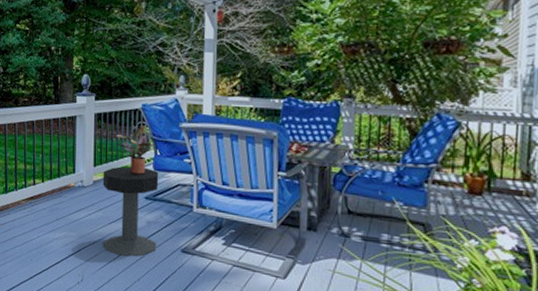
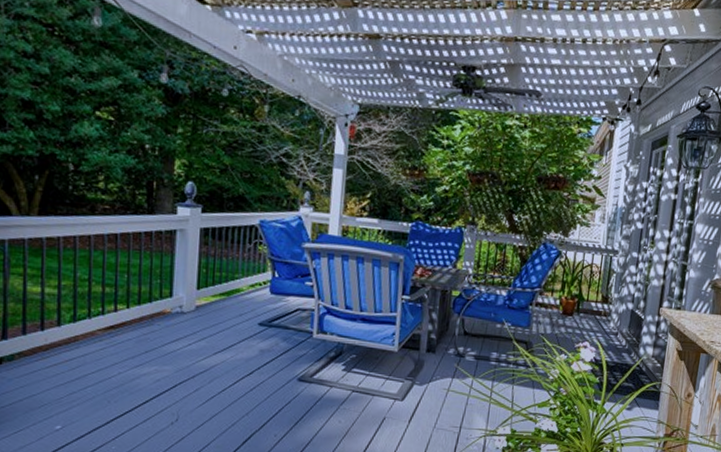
side table: present [102,166,159,257] -> none [204,289,277,389]
potted plant: present [116,126,152,175] -> none [227,244,270,299]

